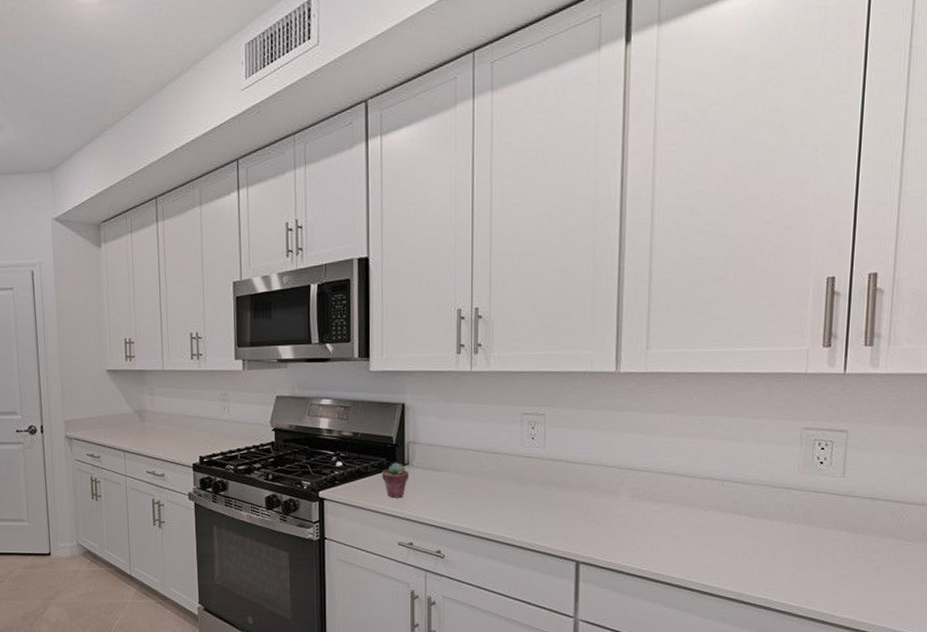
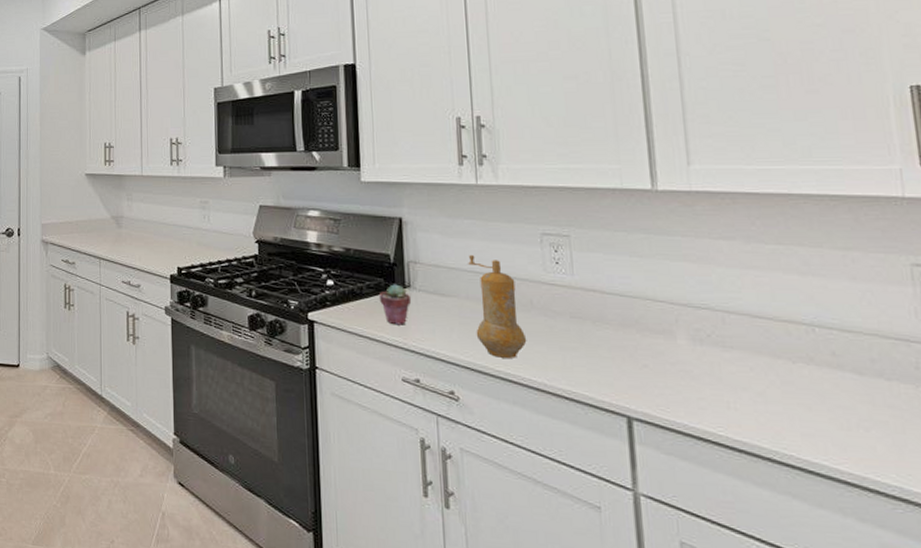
pepper mill: none [459,434,503,520] -> present [468,255,527,358]

